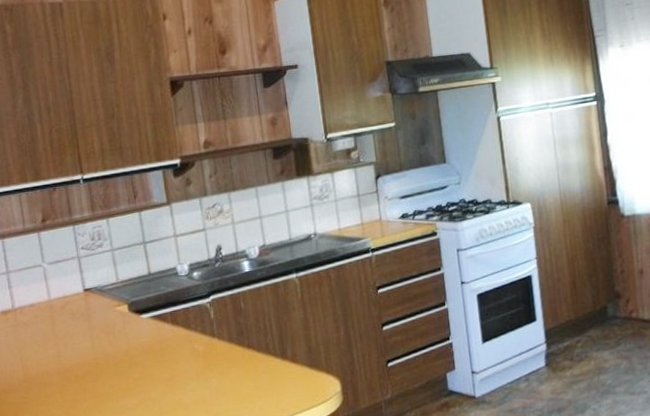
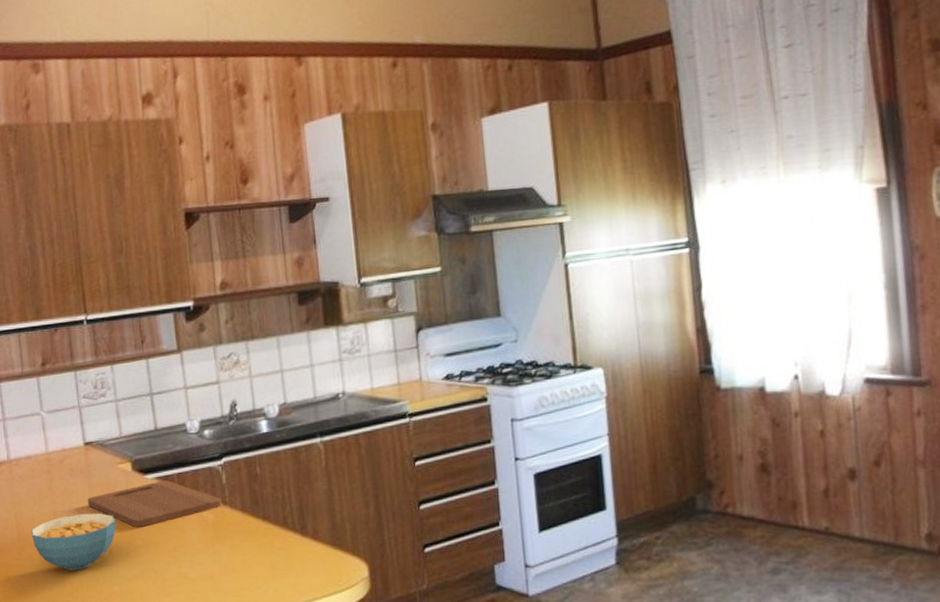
cereal bowl: none [36,351,116,405] -> present [30,513,116,571]
cutting board: none [88,318,211,362] -> present [87,480,222,527]

